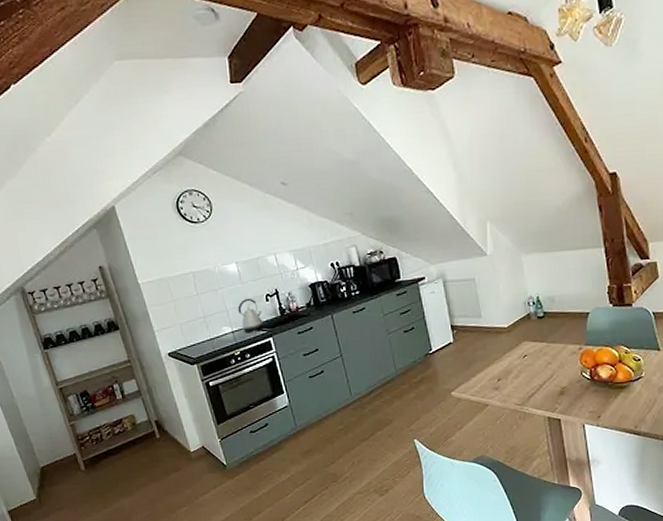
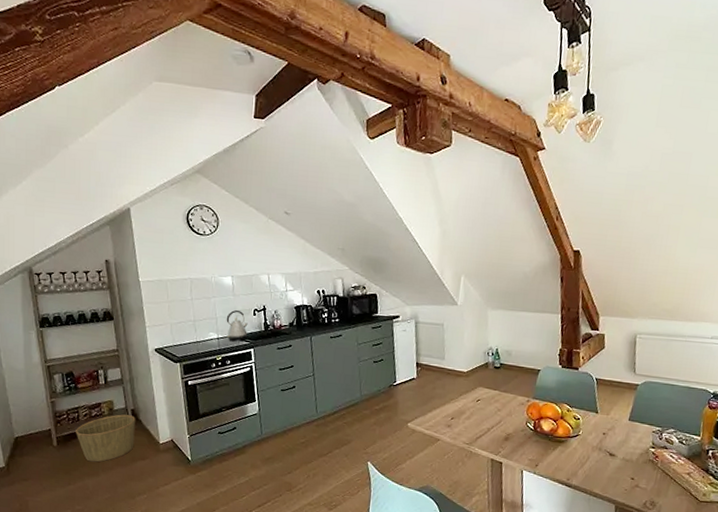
basket: none [101,427,165,481] -> present [76,414,135,463]

